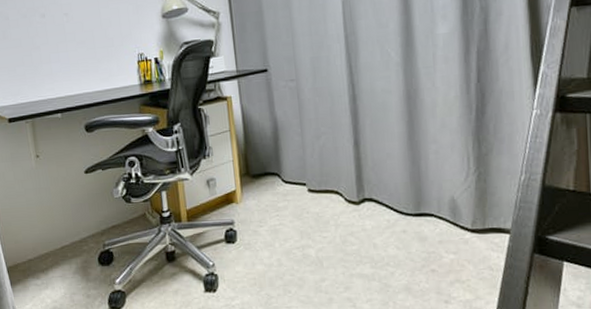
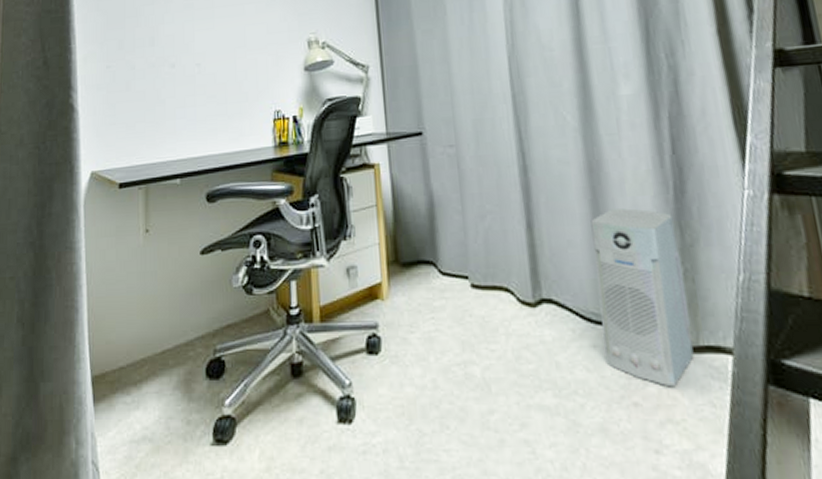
air purifier: none [406,127,480,258] -> present [590,208,695,388]

